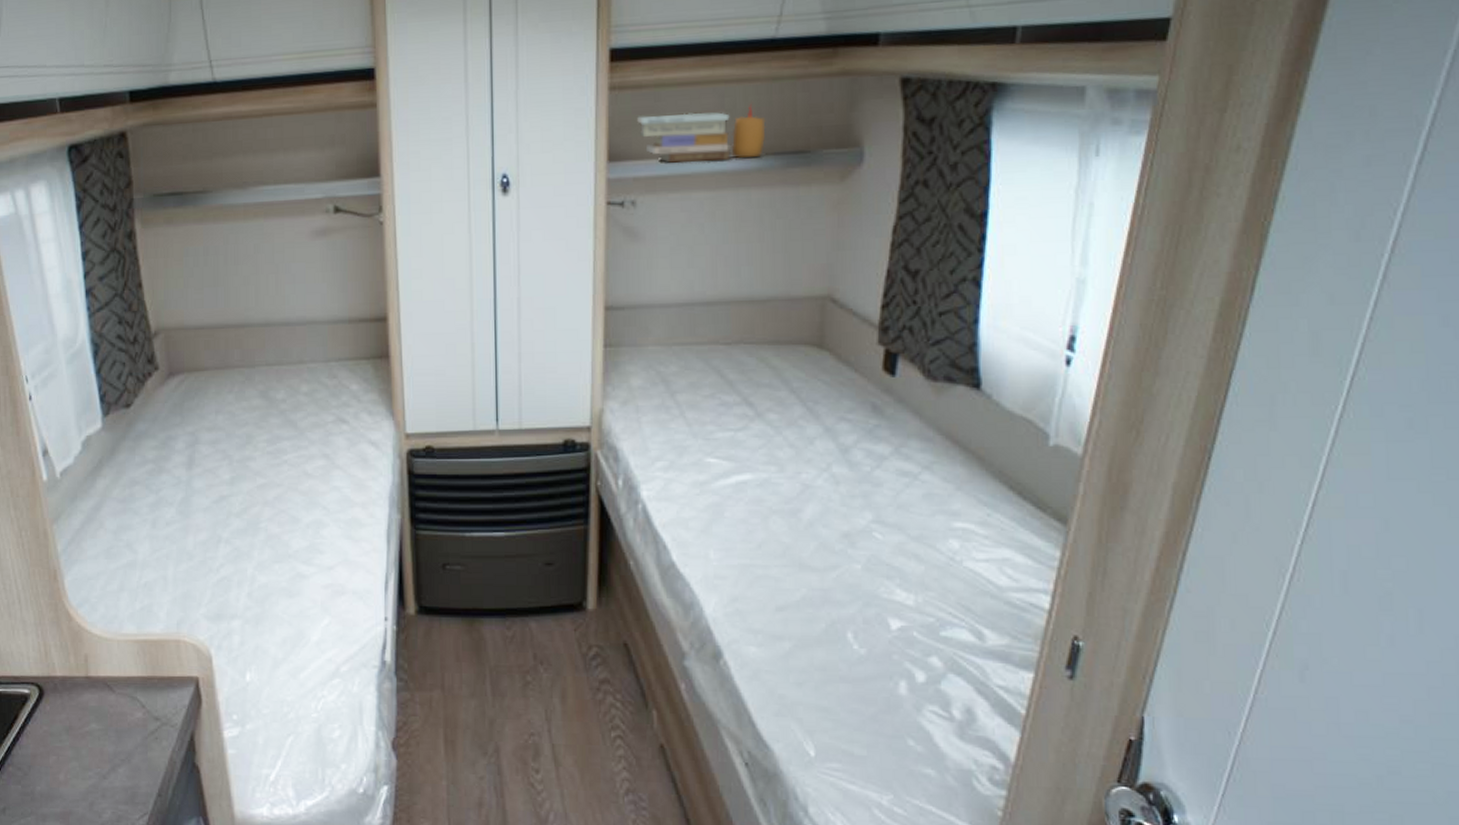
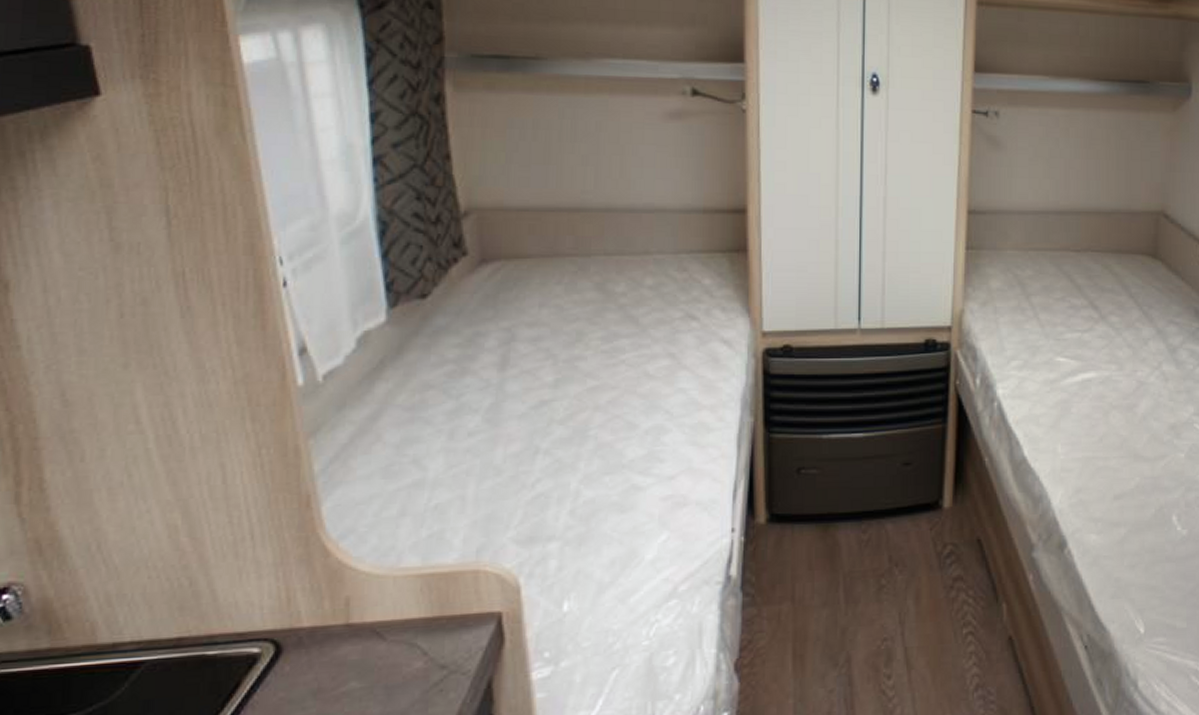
books: present [636,112,731,164] -> none [1001,32,1083,82]
candle: present [731,103,766,159] -> none [1083,33,1113,82]

